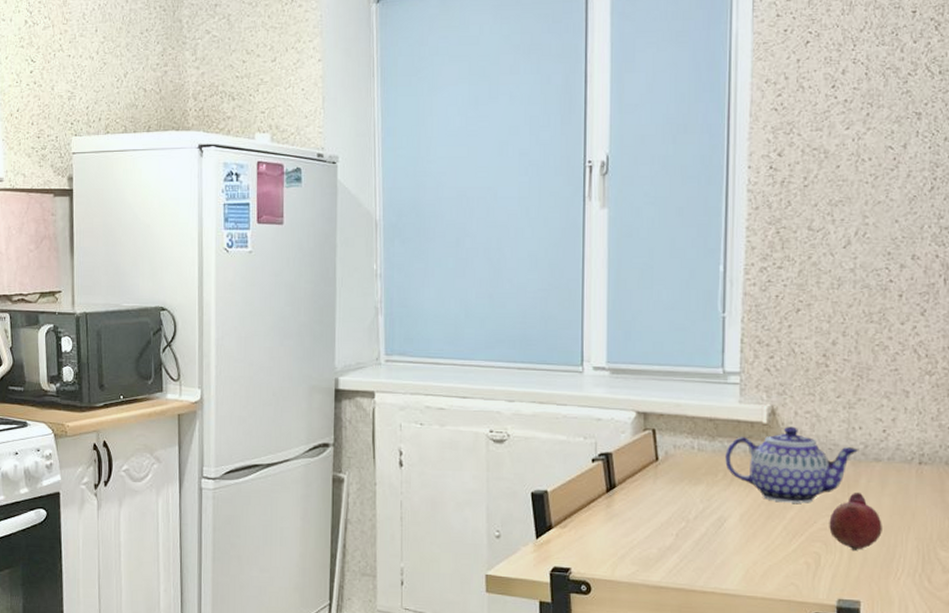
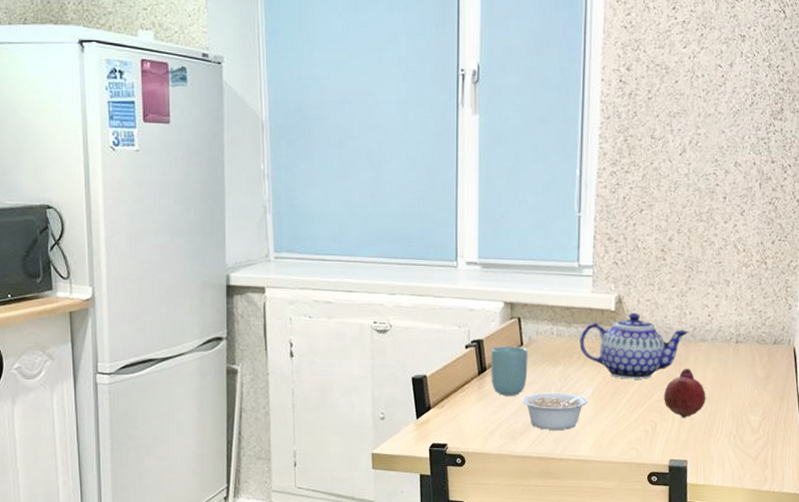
cup: none [621,460,664,517] -> present [491,346,528,396]
legume: none [657,513,742,558] -> present [522,390,593,430]

